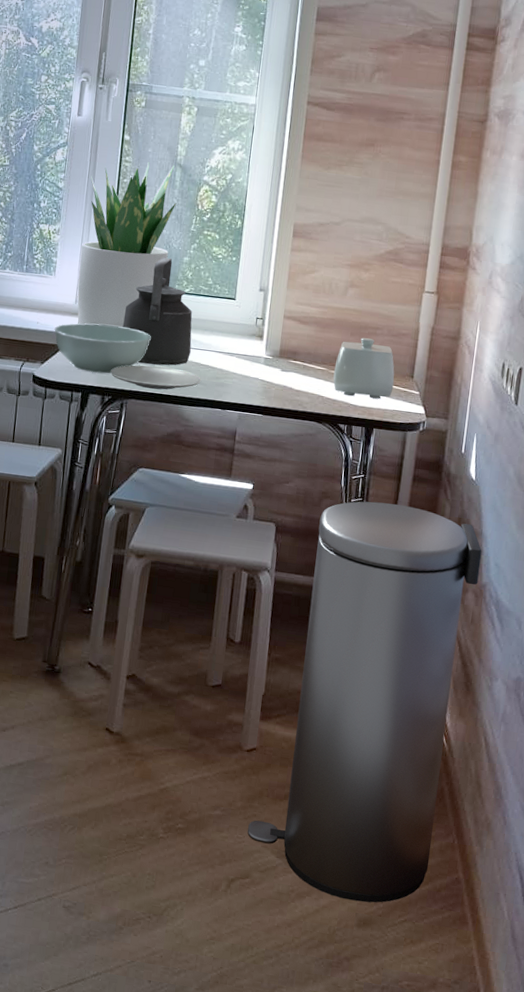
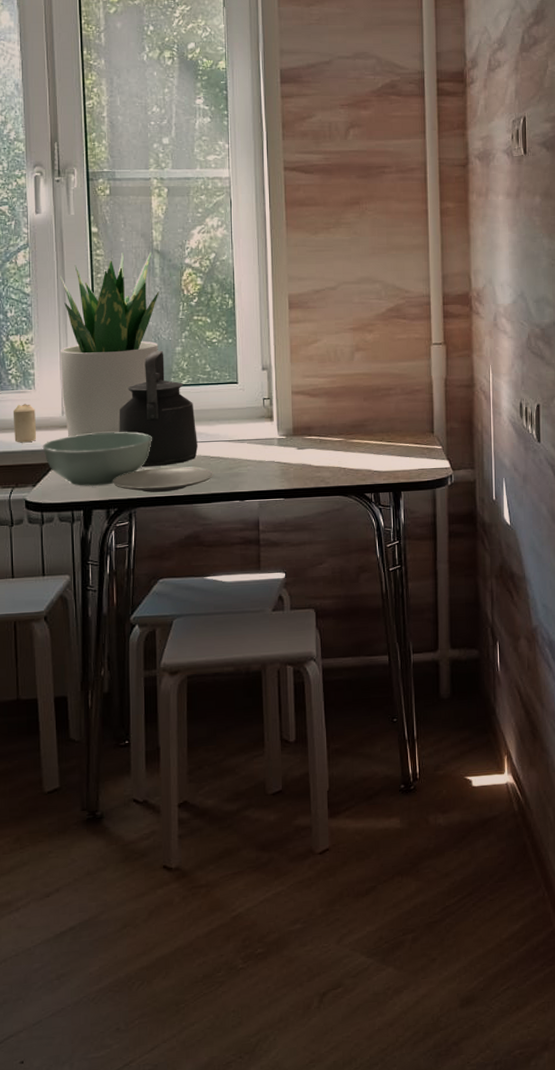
candle: none [31,287,53,323] -> present [13,404,37,443]
pedal bin: present [247,501,482,903] -> none [333,564,529,983]
sugar bowl: present [333,337,395,399] -> none [352,399,415,463]

